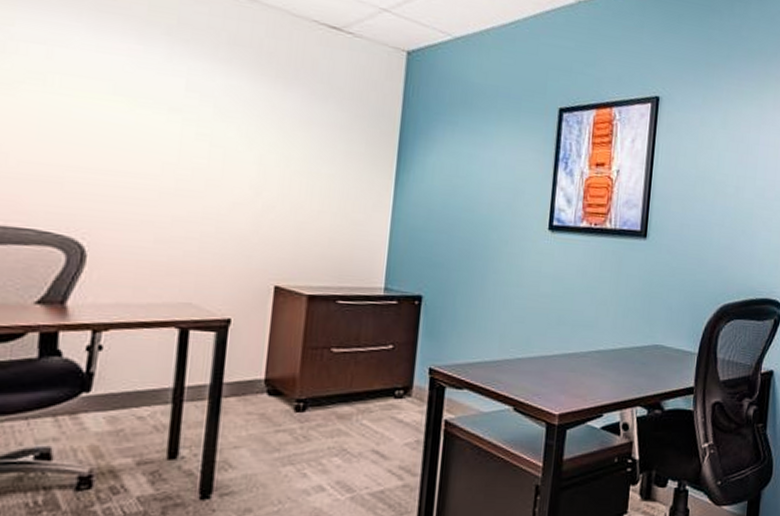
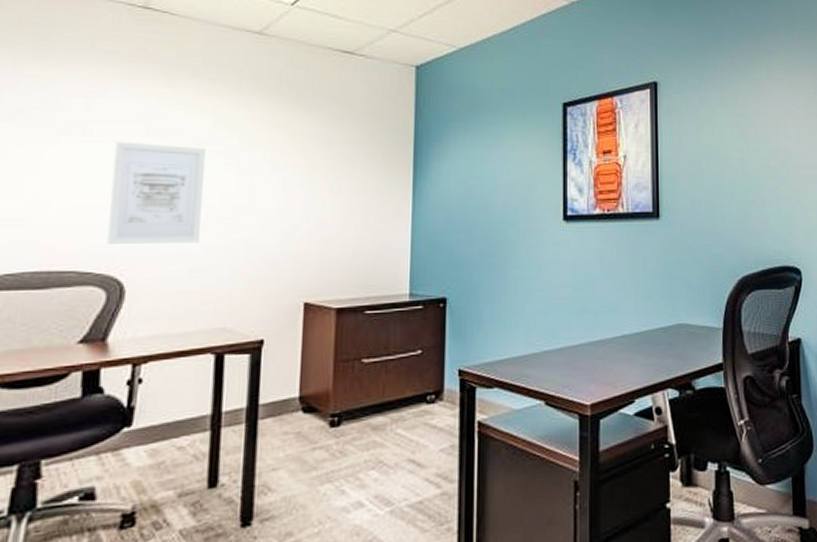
wall art: none [68,96,176,213] -> present [107,141,205,244]

